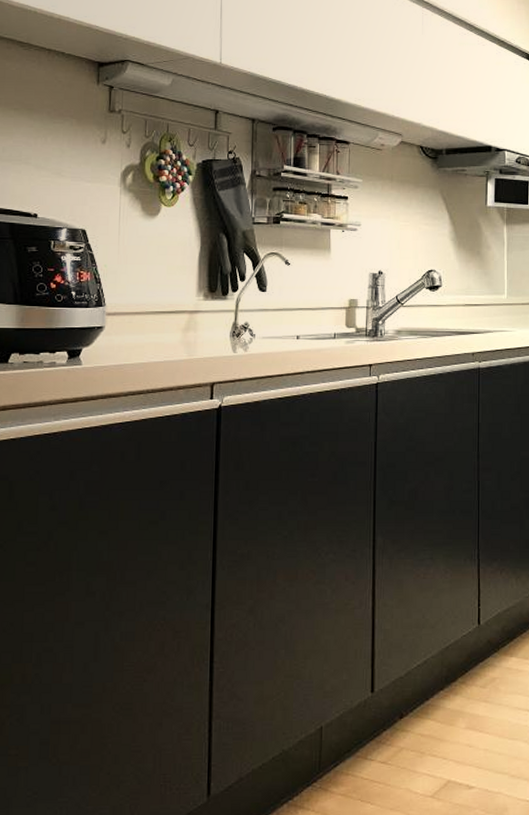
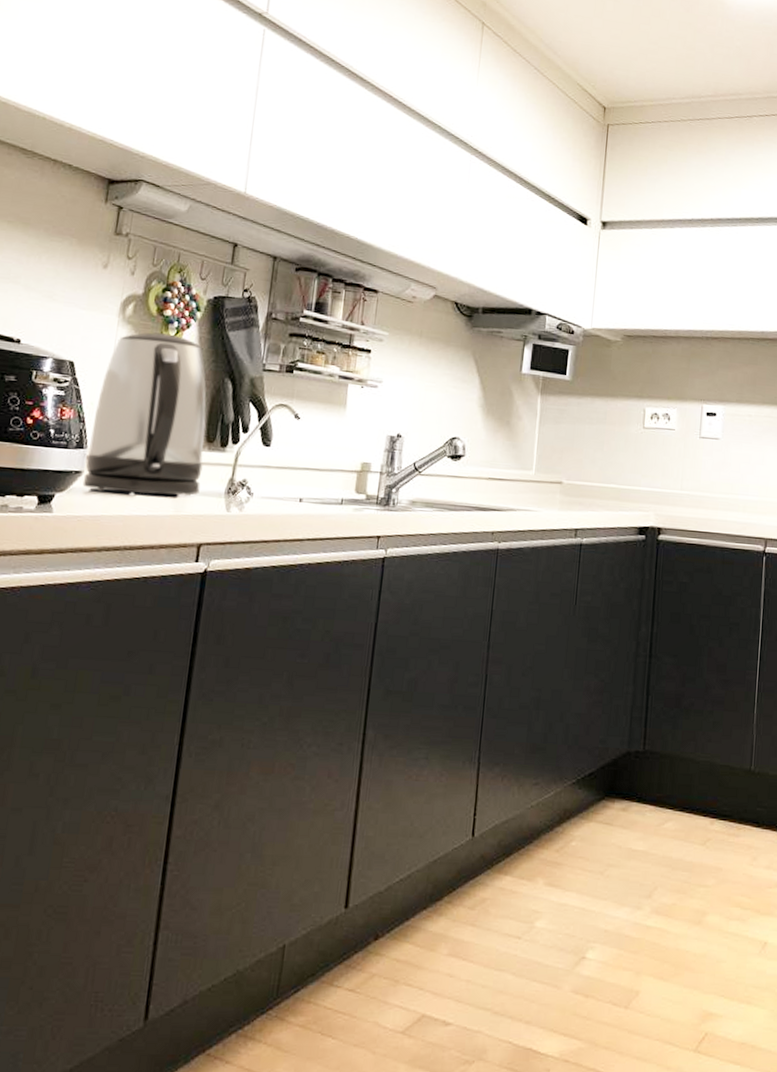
kettle: none [105,197,208,343] -> present [82,332,207,497]

